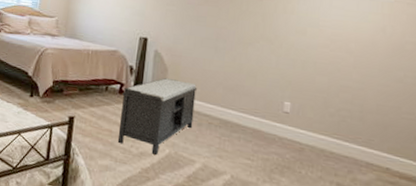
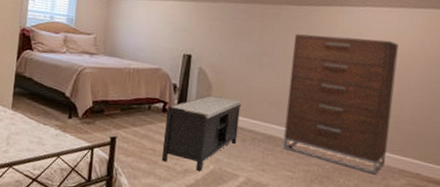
dresser: none [240,19,358,167] -> present [282,34,399,175]

